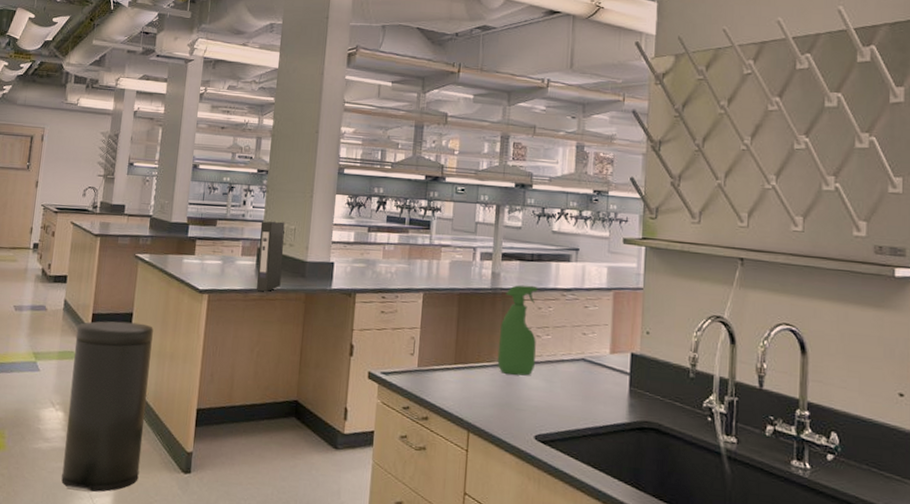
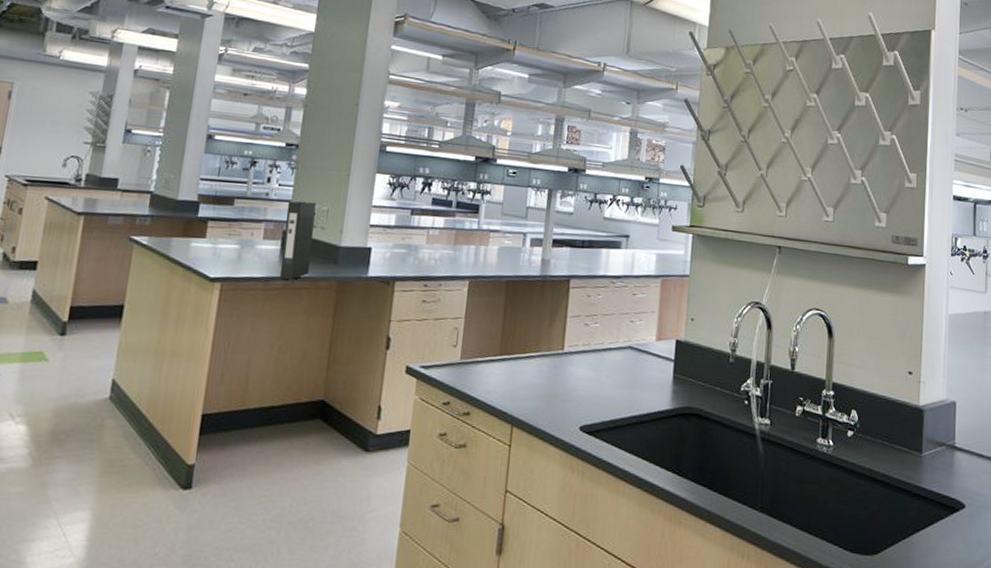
pedal bin: present [61,321,153,492] -> none [20,315,150,520]
spray bottle: present [497,284,538,376] -> none [544,272,588,365]

